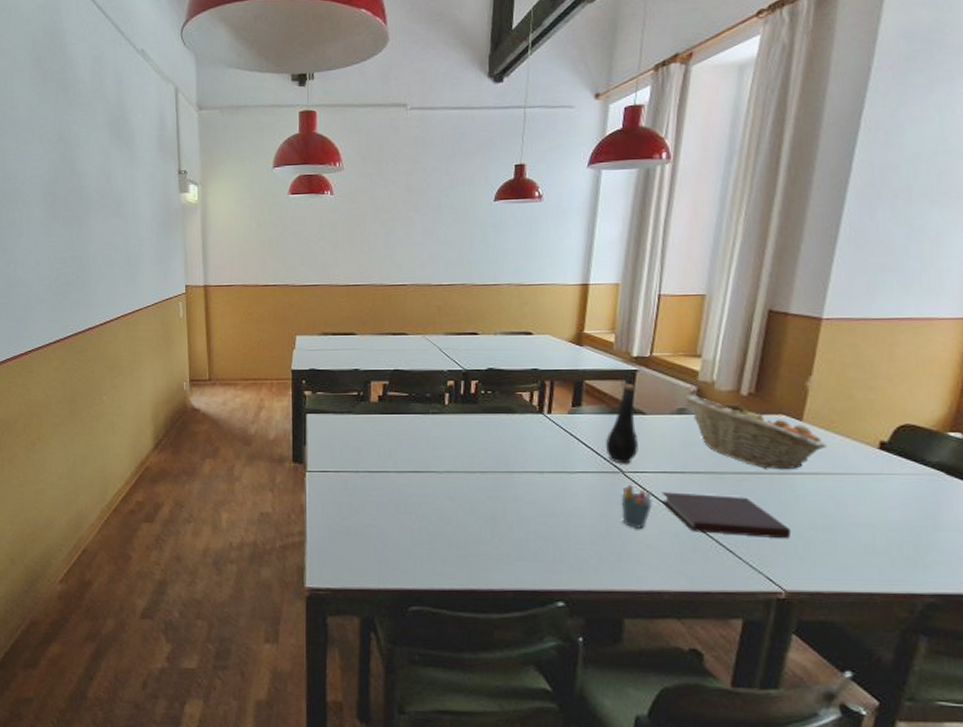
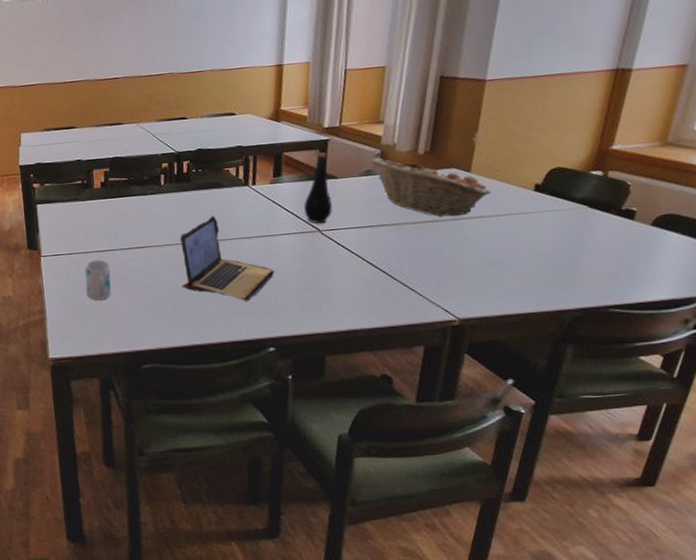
mug: none [353,481,382,527] -> present [85,259,112,300]
laptop: none [461,443,569,546] -> present [180,215,275,302]
pen holder: present [621,485,653,530] -> none [319,241,347,280]
notebook: present [661,492,792,539] -> none [353,242,463,277]

